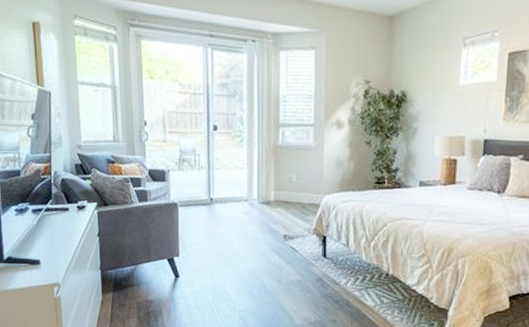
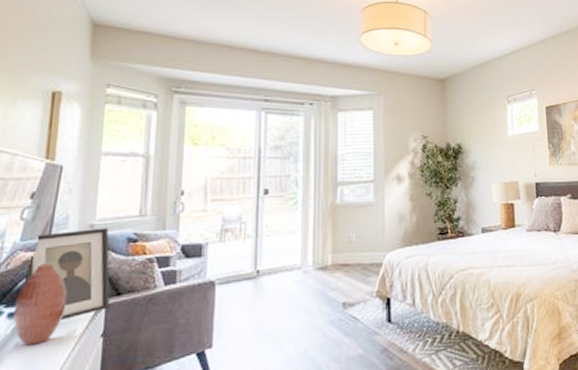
vase: none [35,174,70,236] -> present [12,263,68,346]
picture frame: none [38,149,101,220] -> present [23,228,110,320]

